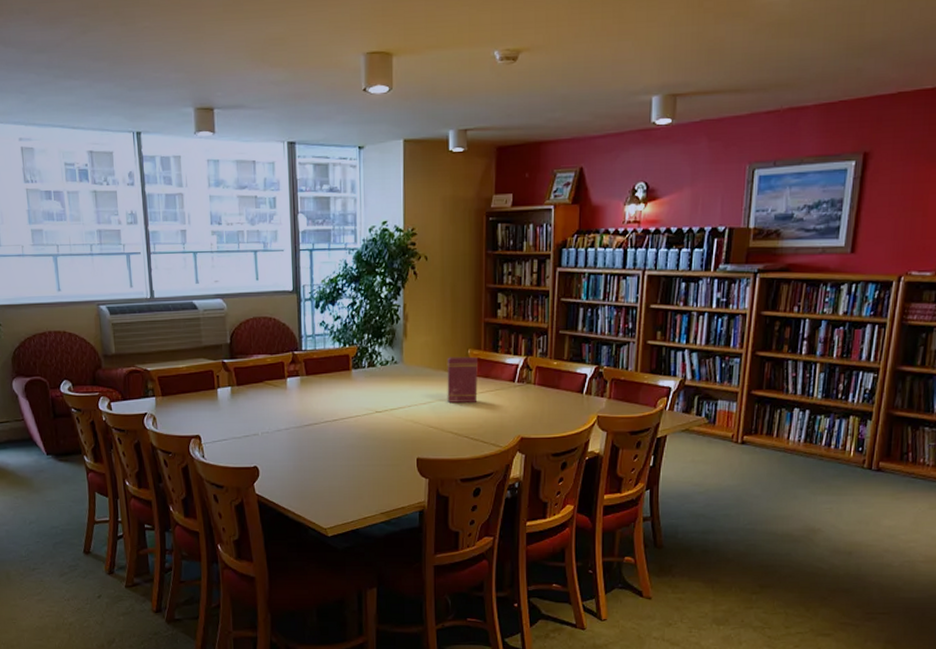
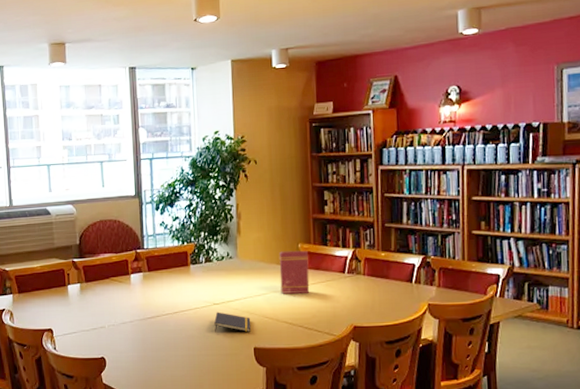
notepad: none [376,420,415,442] -> present [214,312,251,333]

